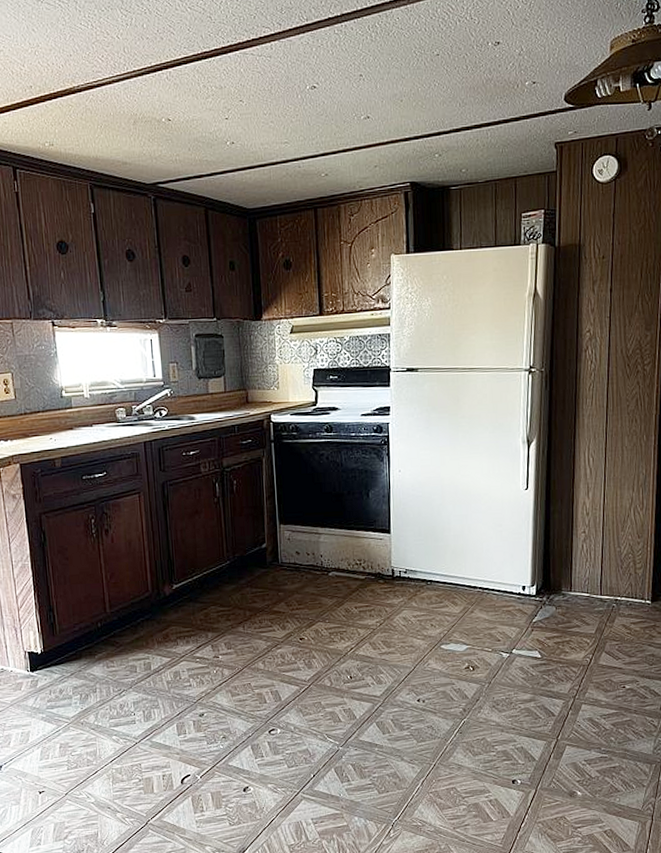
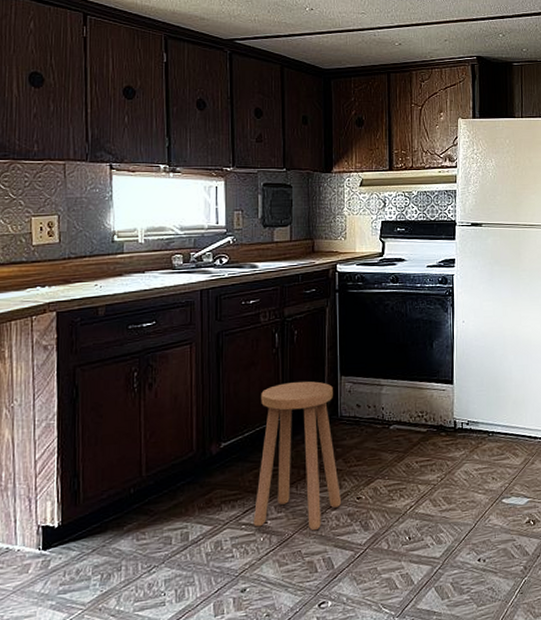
stool: none [206,529,285,667] -> present [253,381,341,531]

